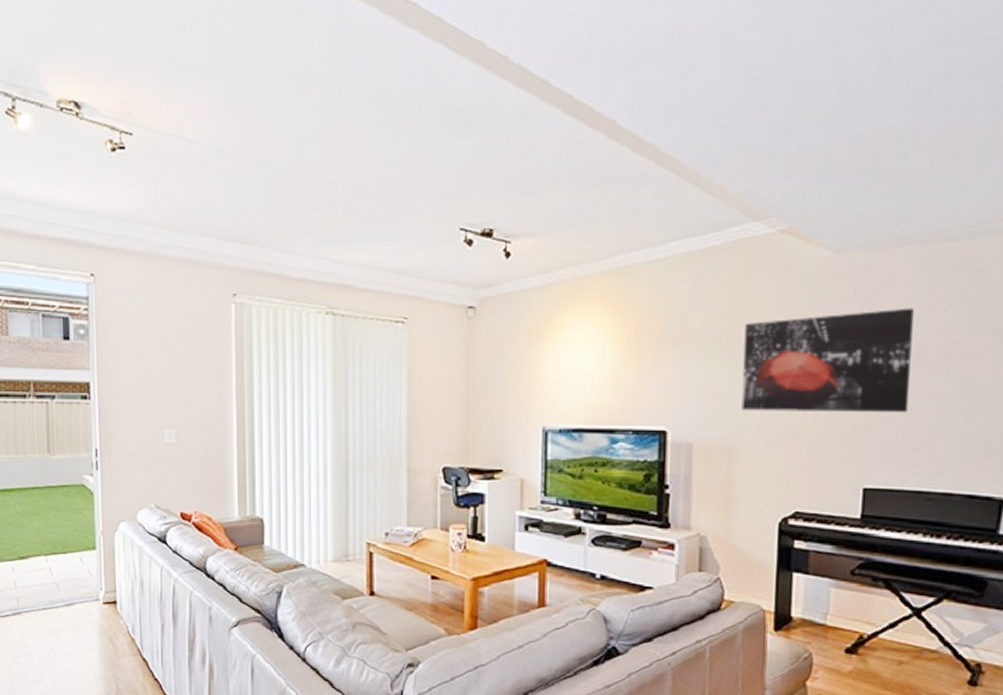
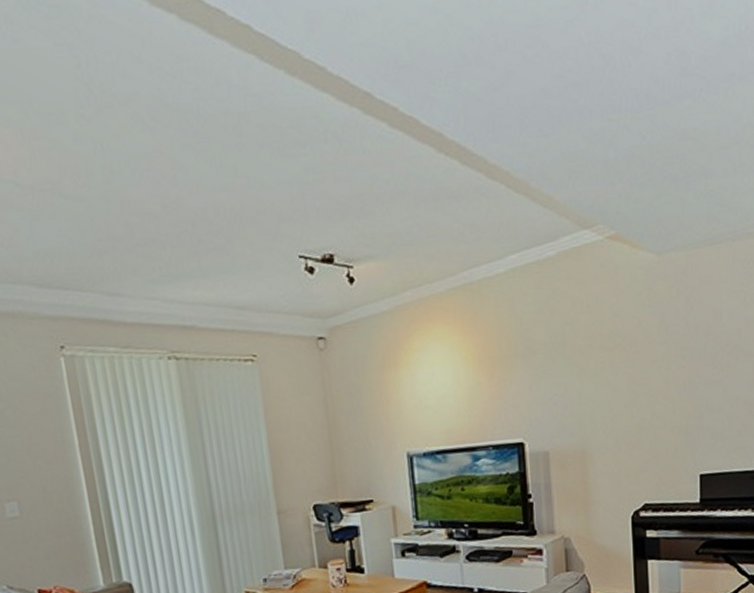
wall art: present [741,307,914,412] -> none [585,302,732,415]

